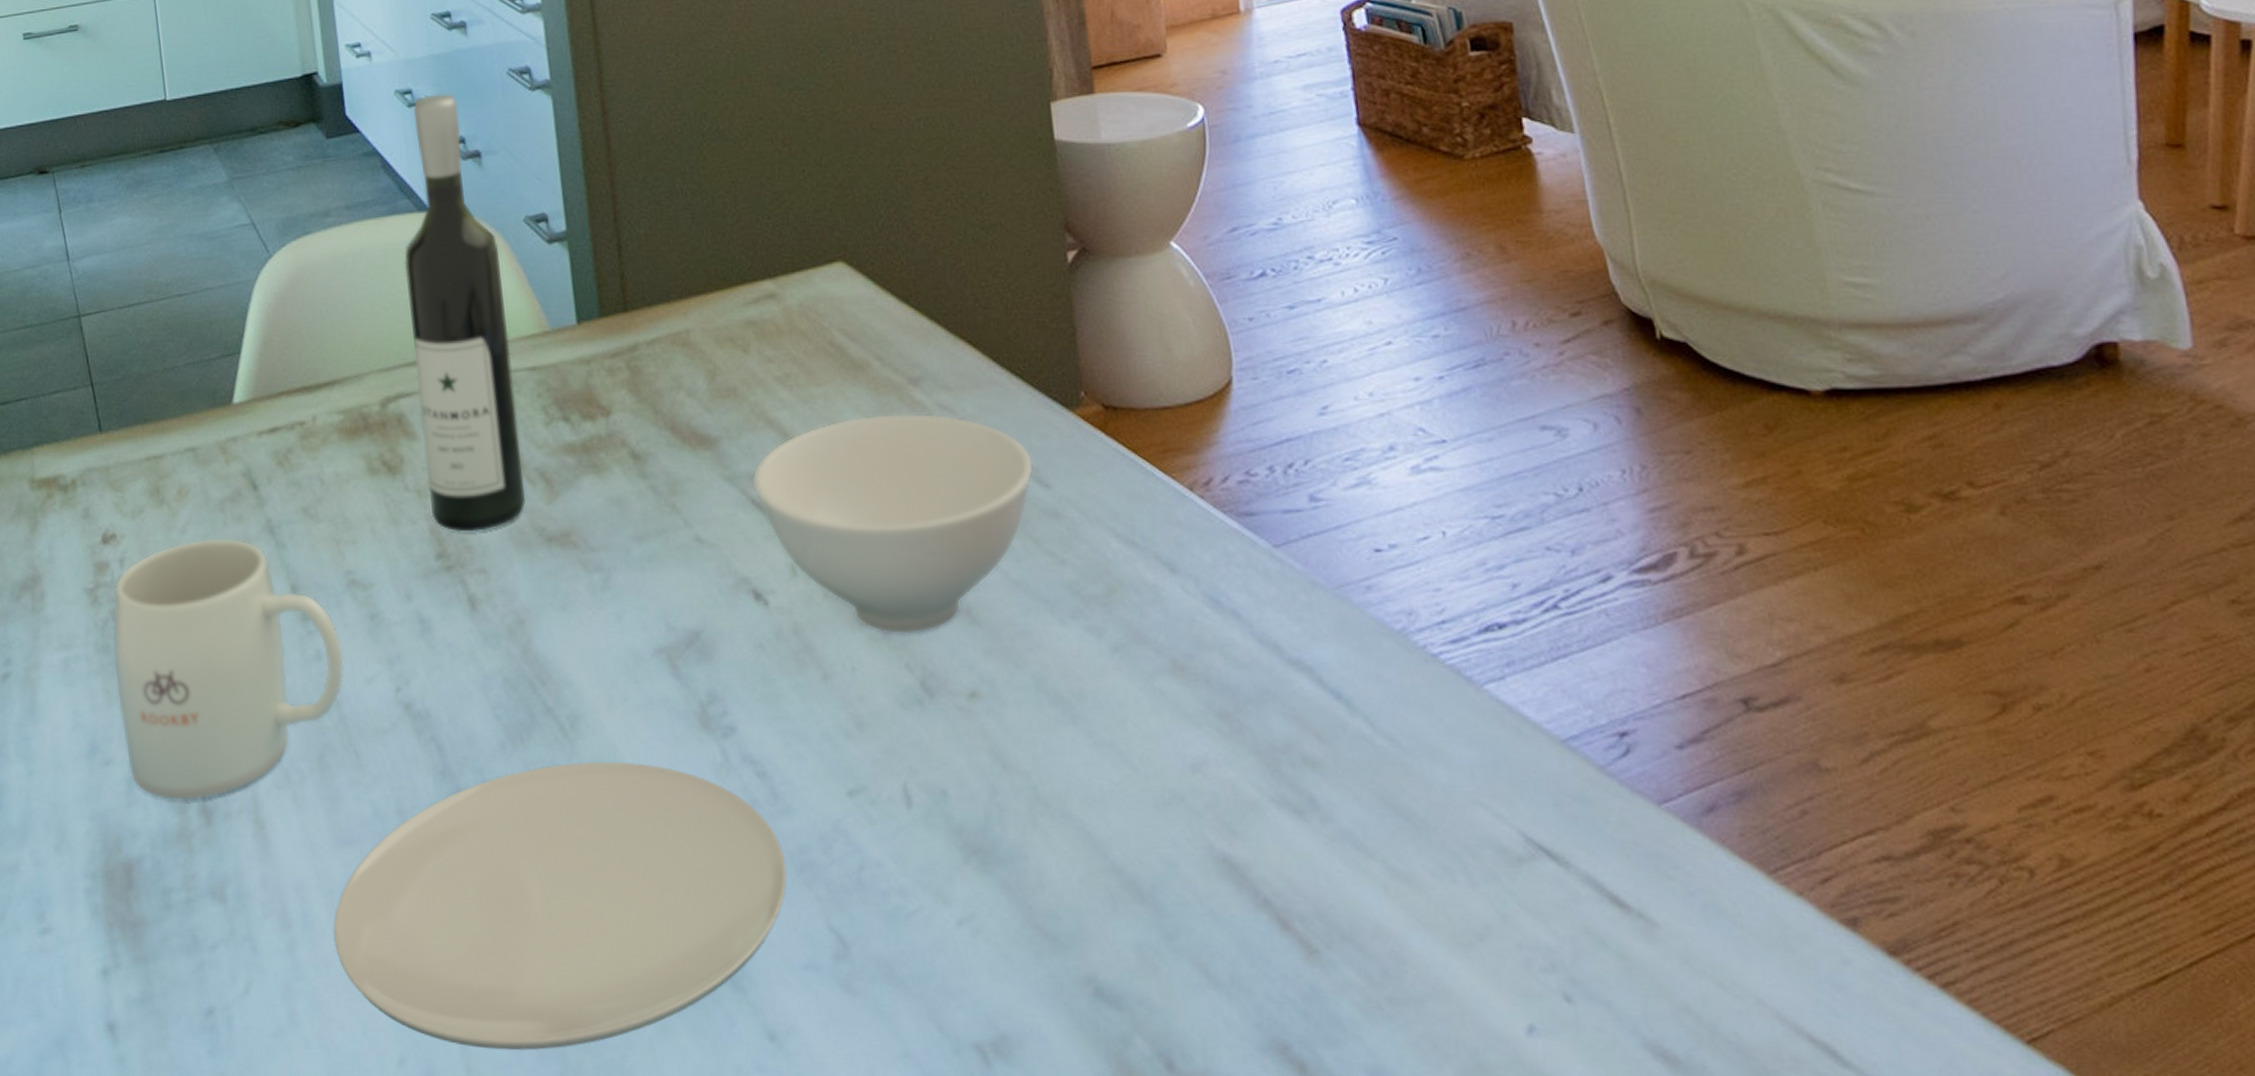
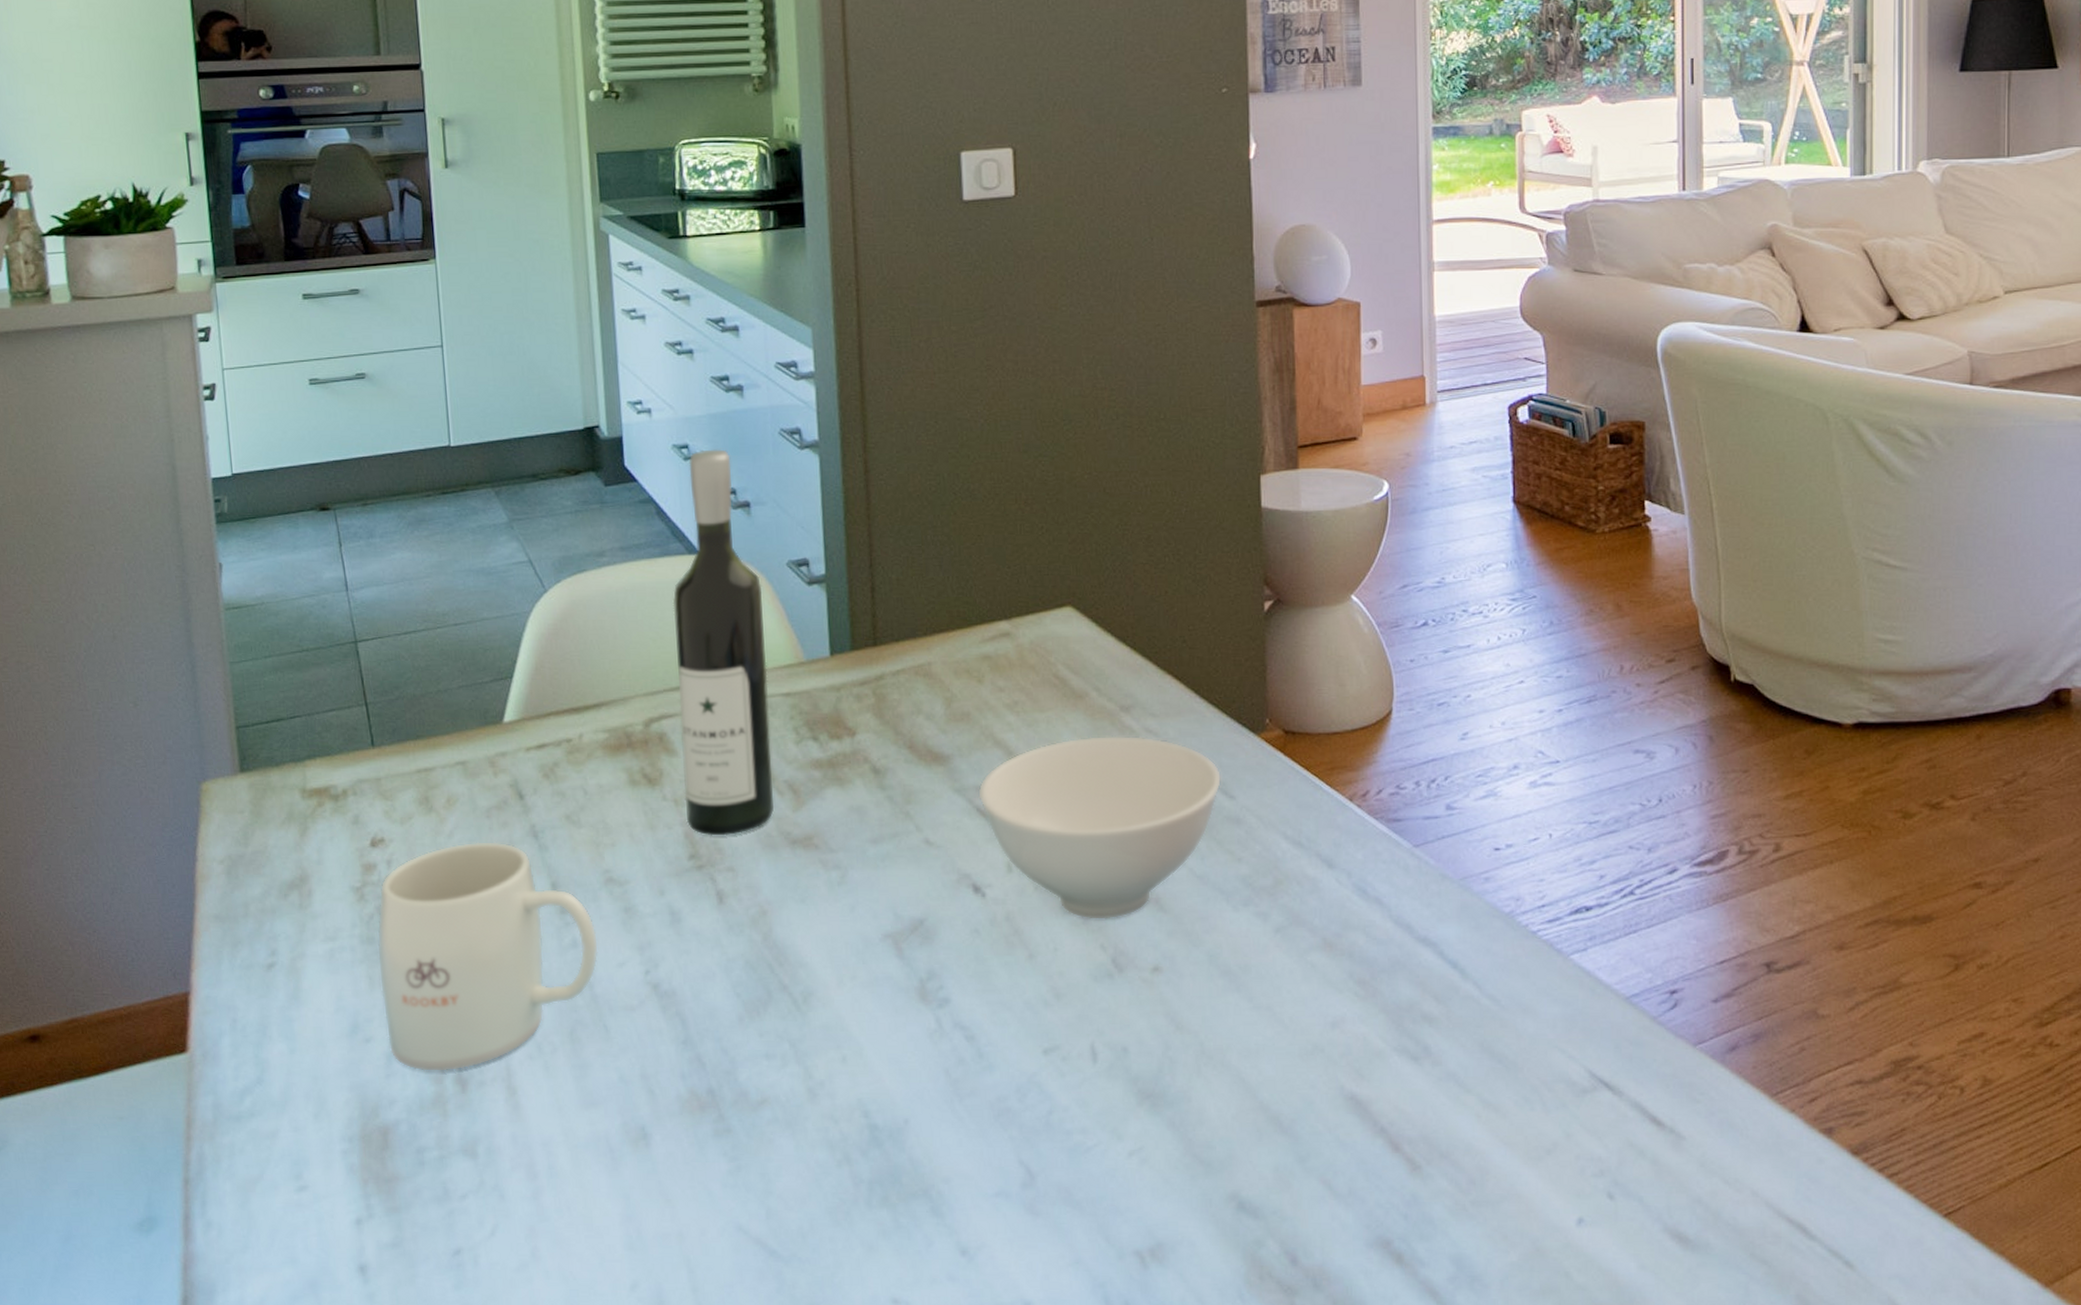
plate: present [333,761,787,1051] -> none [576,1030,987,1273]

